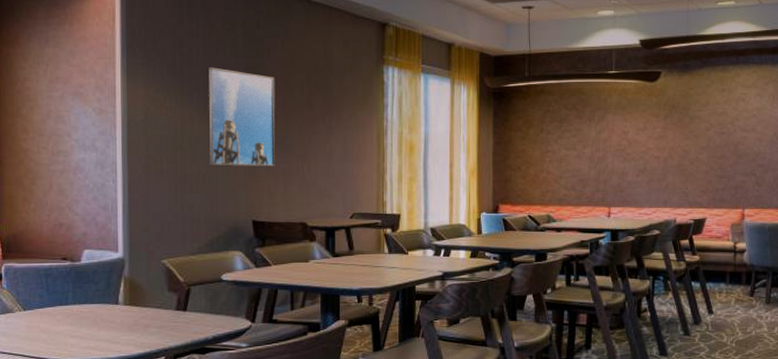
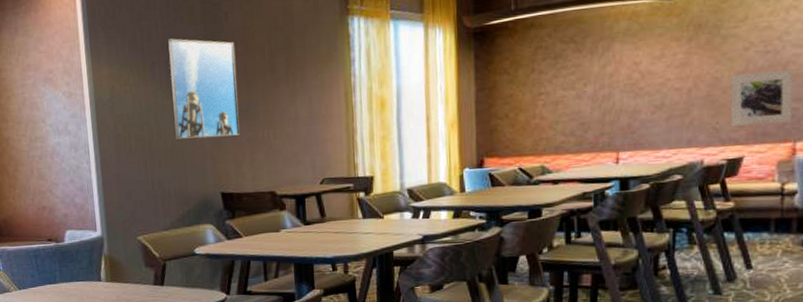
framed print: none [696,150,742,192] -> present [731,70,793,127]

